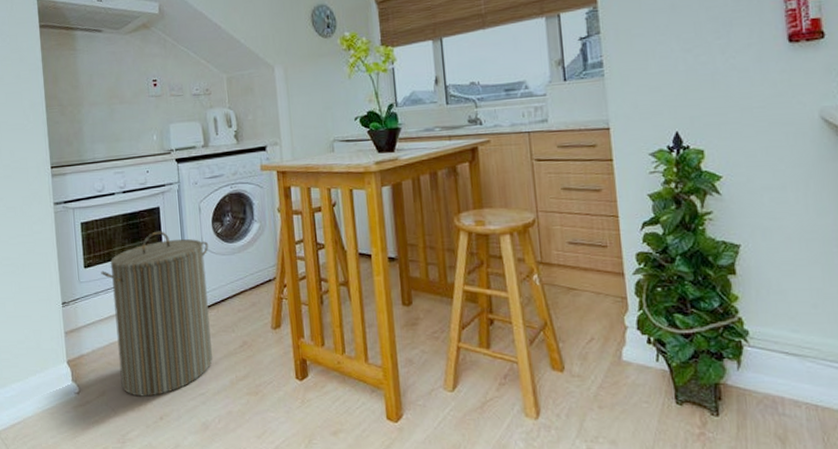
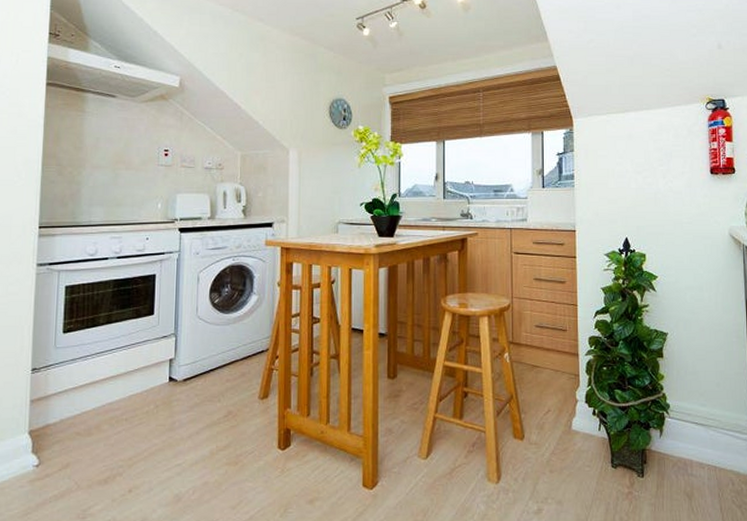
laundry hamper: present [101,231,213,397] -> none [81,298,204,469]

